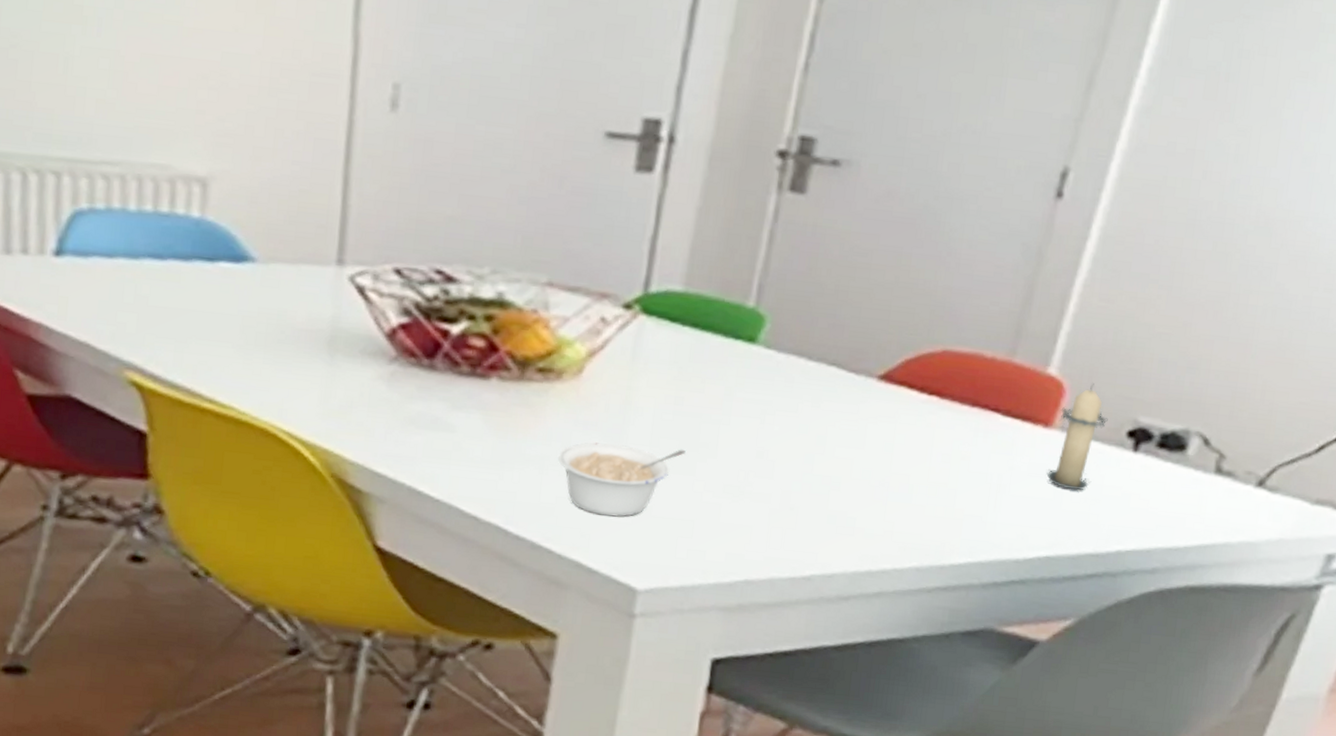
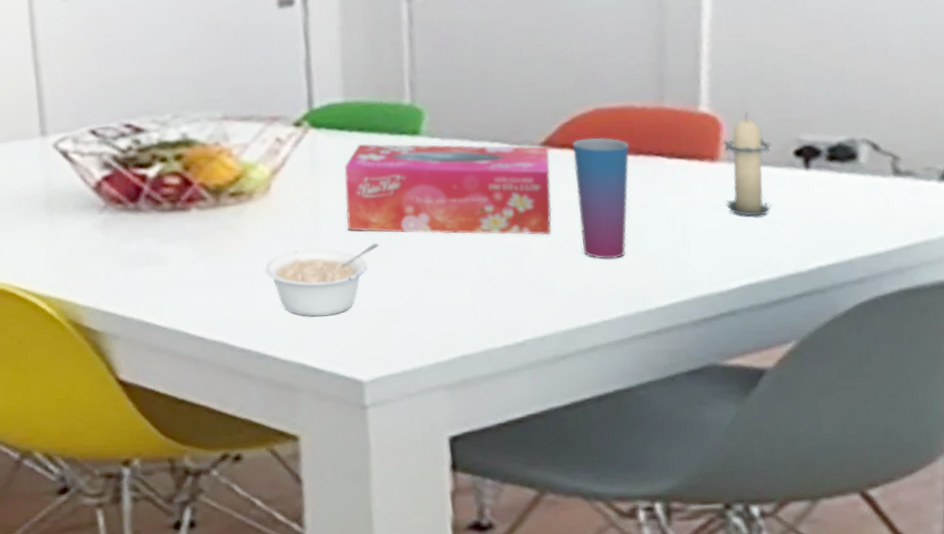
tissue box: none [656,340,887,472] -> present [344,143,552,235]
cup: none [893,379,968,509] -> present [573,137,629,259]

